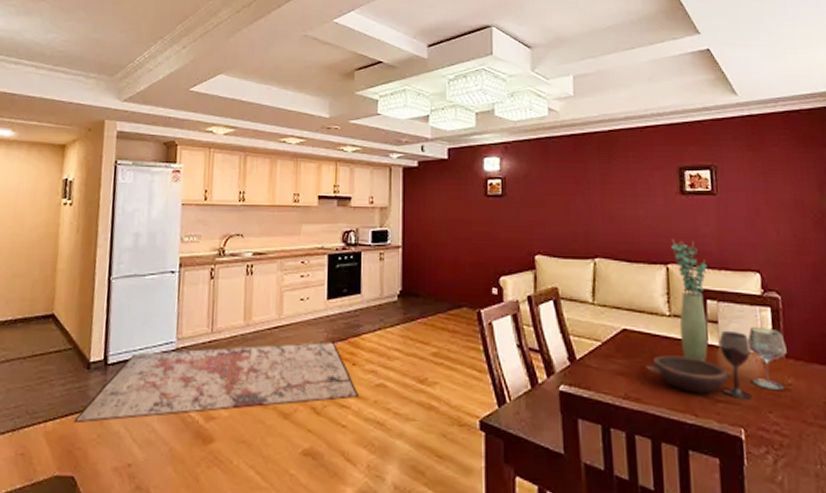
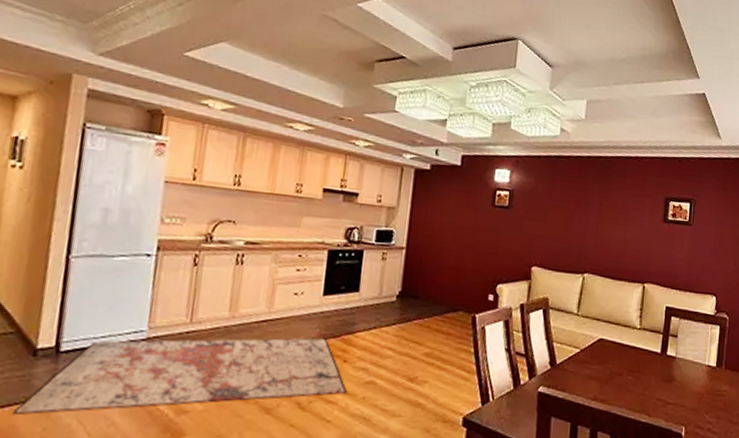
bowl: present [646,355,732,394] -> none [614,363,682,397]
vase: present [671,238,709,361] -> none [645,260,677,369]
wine glass: present [718,330,752,399] -> none [673,343,700,402]
wine glass: present [747,327,787,391] -> none [697,342,727,396]

